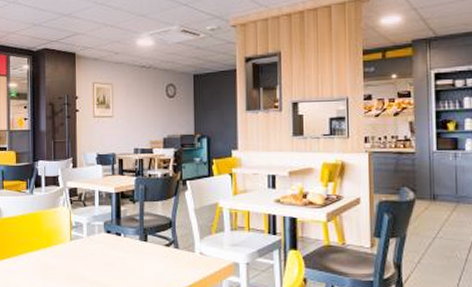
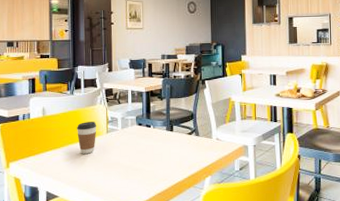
coffee cup: none [37,226,59,264] -> present [77,122,97,154]

